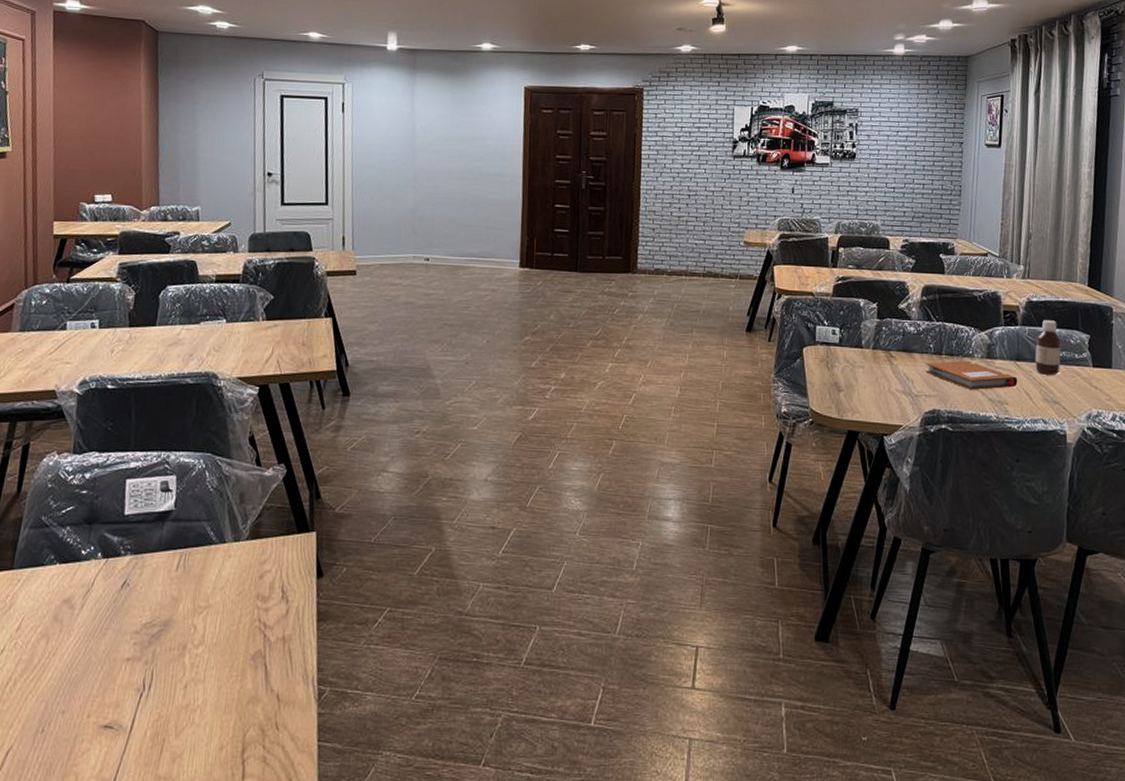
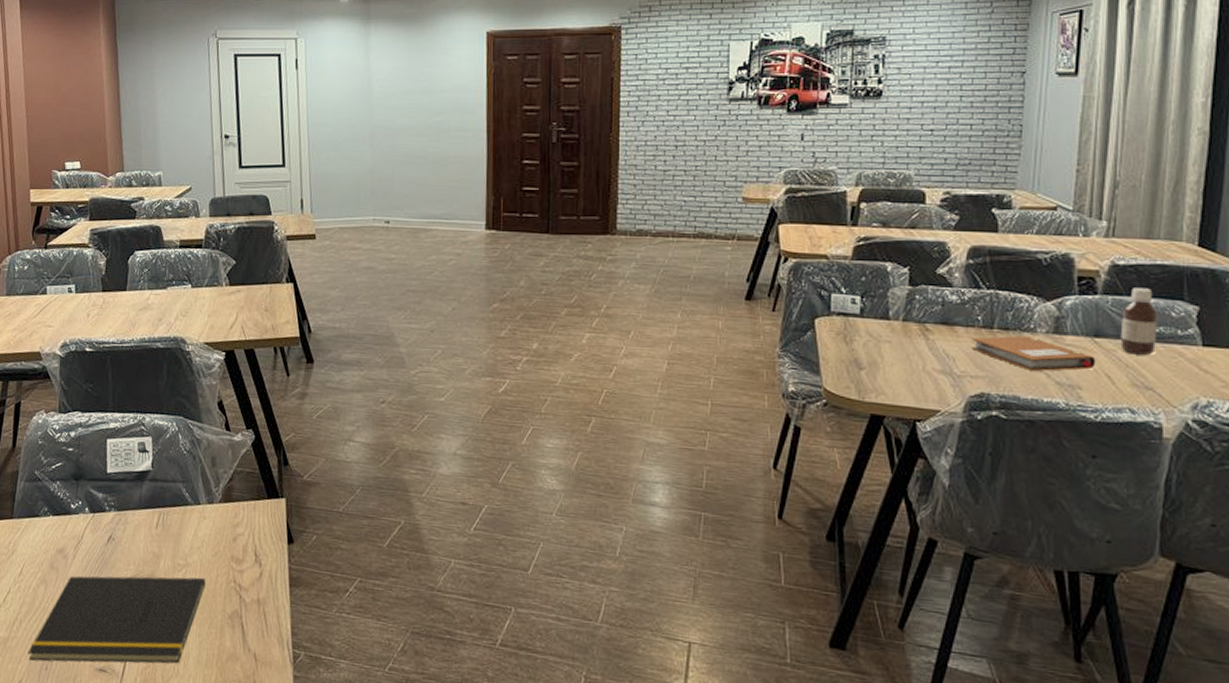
notepad: none [21,618,228,723] -> present [28,576,206,664]

